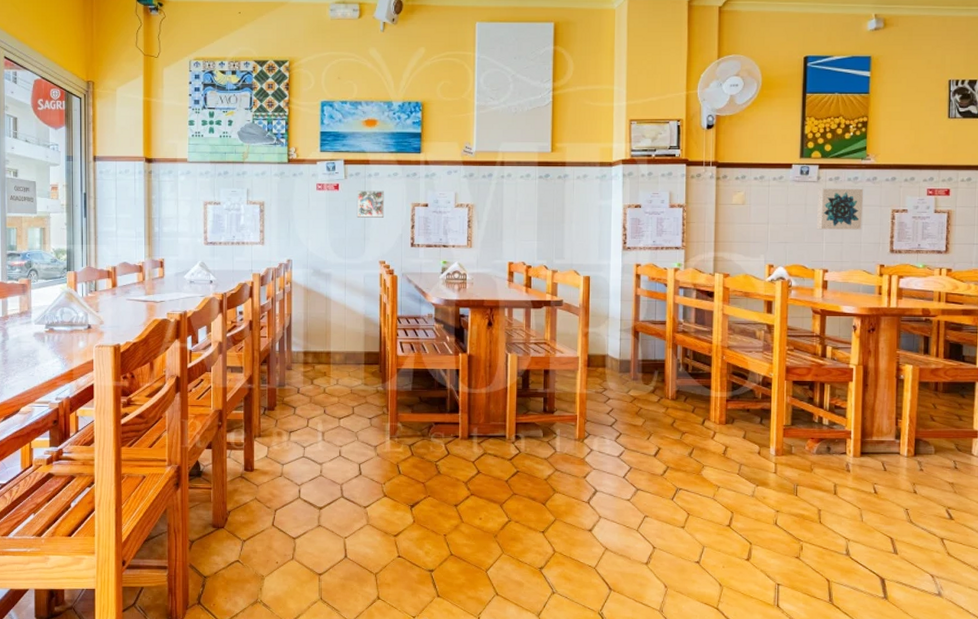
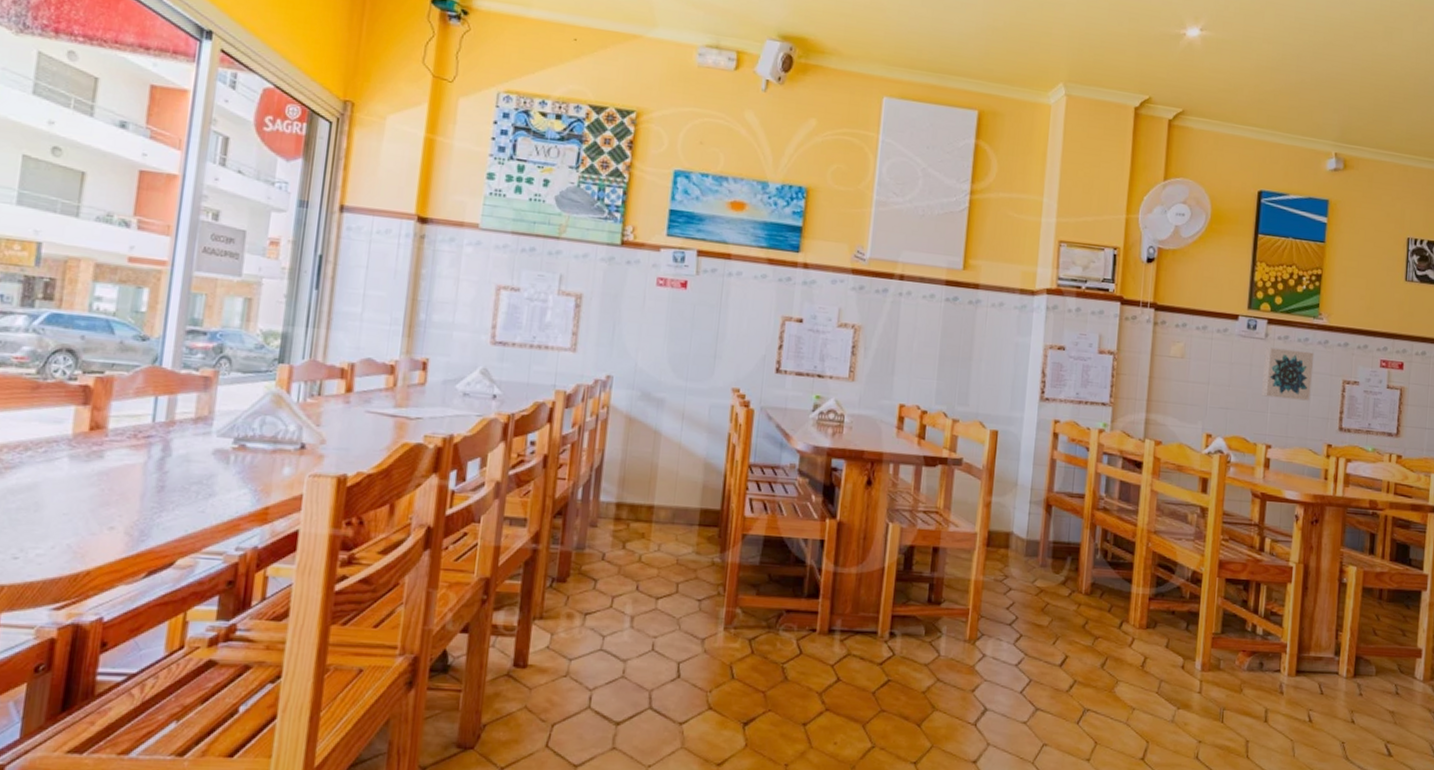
decorative tile: present [356,190,385,218] -> none [707,292,748,331]

